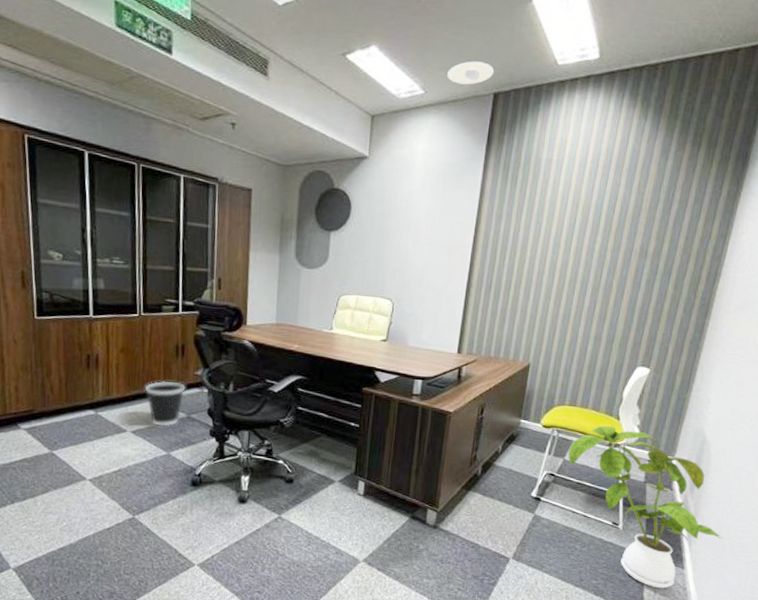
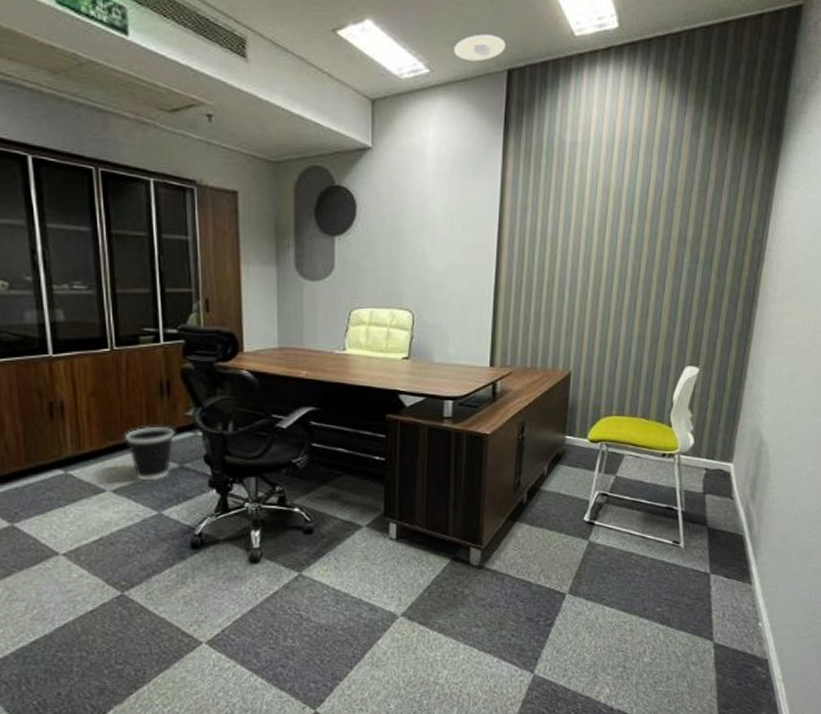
house plant: present [568,425,723,589] -> none [620,434,789,609]

